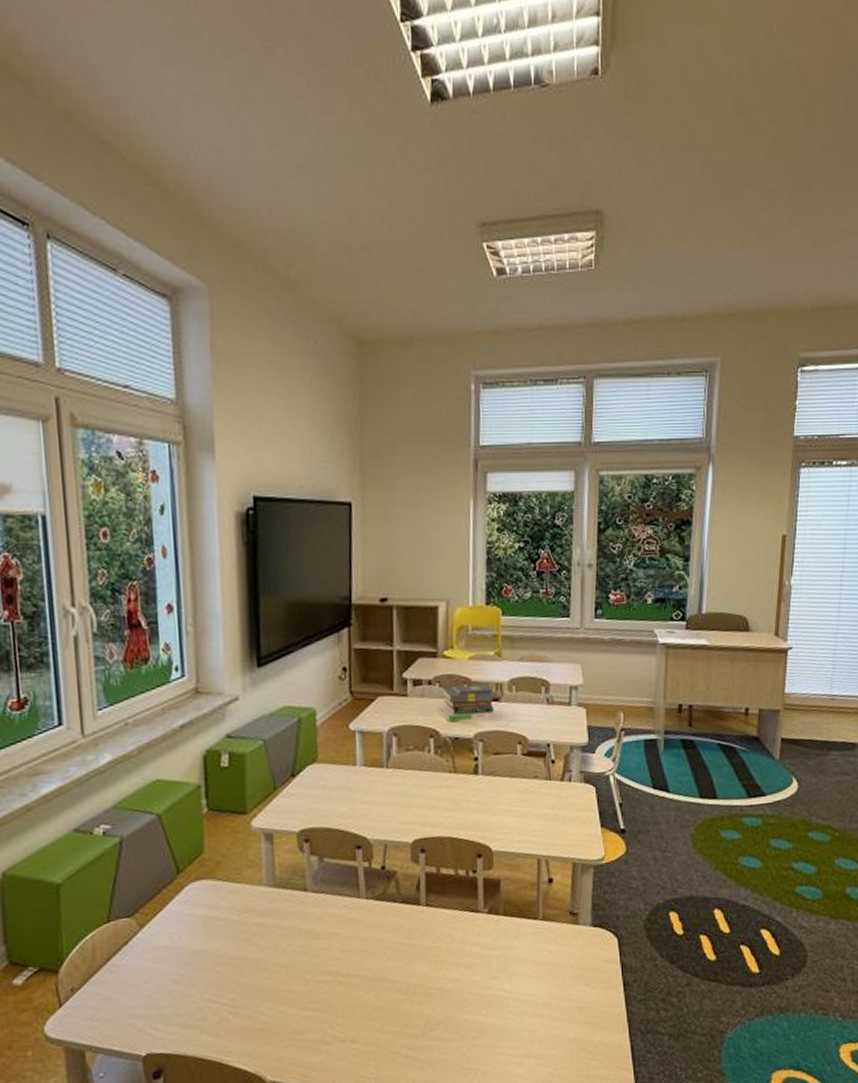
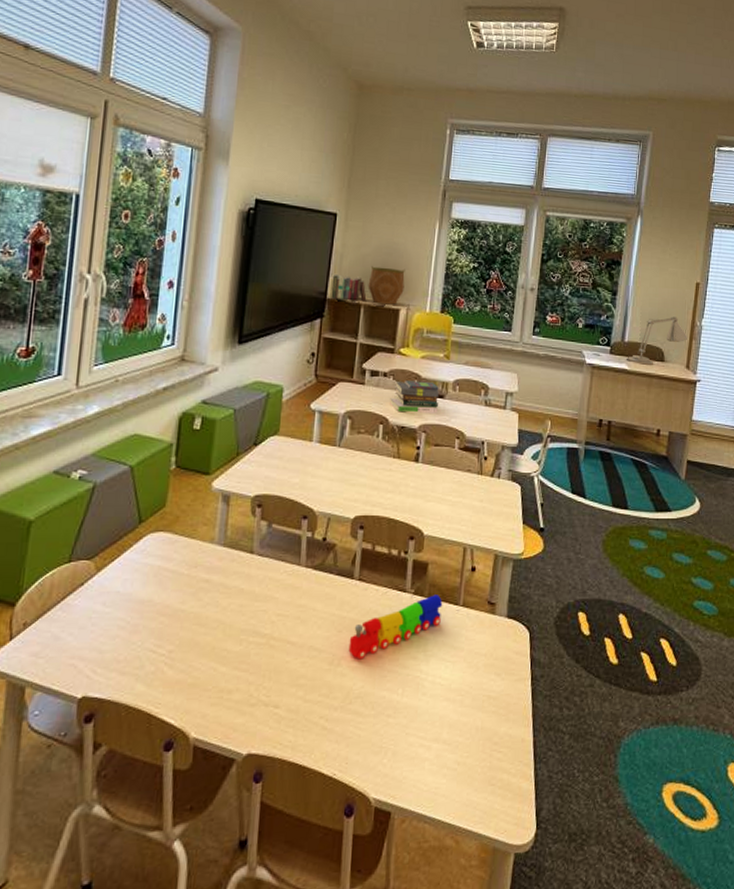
books: none [352,573,399,603] -> present [328,273,367,302]
basket: none [398,558,441,603] -> present [368,266,405,305]
toy train: none [423,911,521,986] -> present [348,595,443,660]
desk lamp: none [706,578,776,638] -> present [627,316,688,366]

